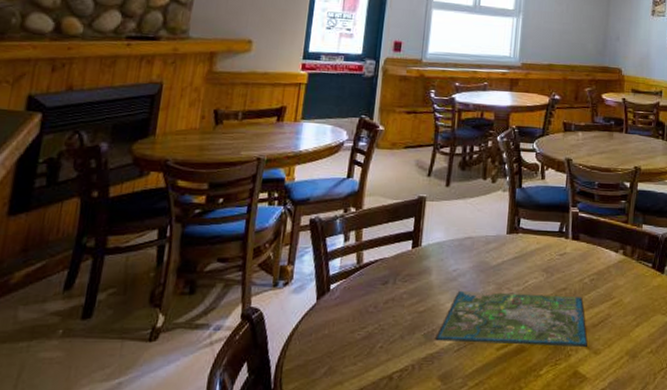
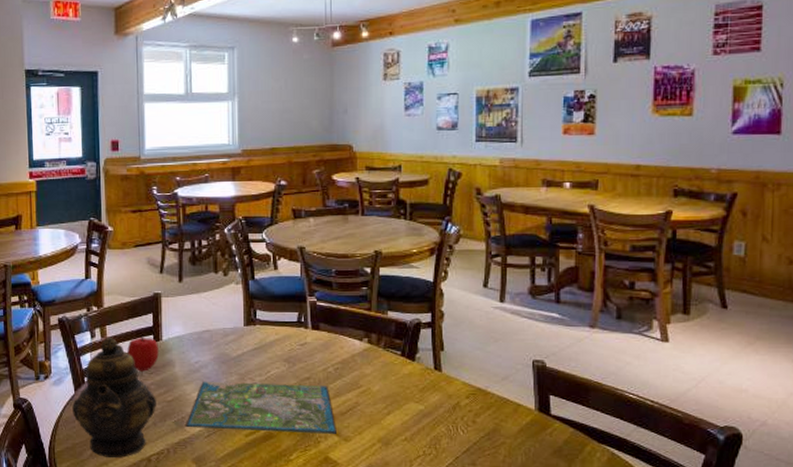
teapot: none [310,240,407,377] -> present [72,337,156,458]
fruit: none [382,240,417,279] -> present [127,335,159,372]

